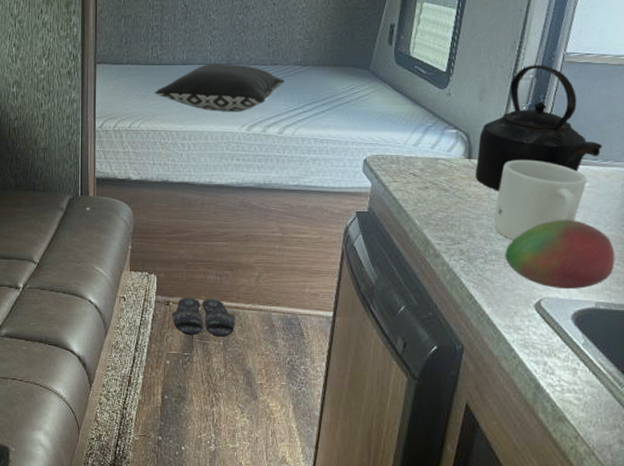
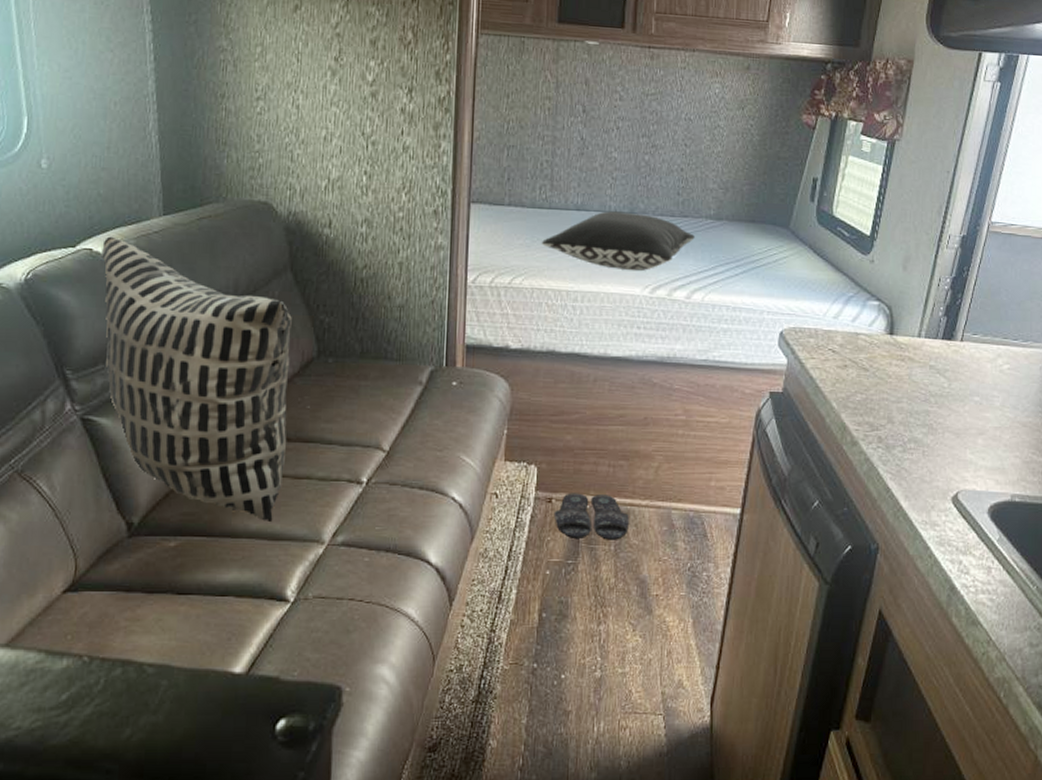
kettle: present [475,65,602,191] -> none [896,233,1023,372]
mug: present [494,159,587,240] -> none [914,337,1007,426]
fruit: present [505,219,615,289] -> none [924,403,1032,480]

